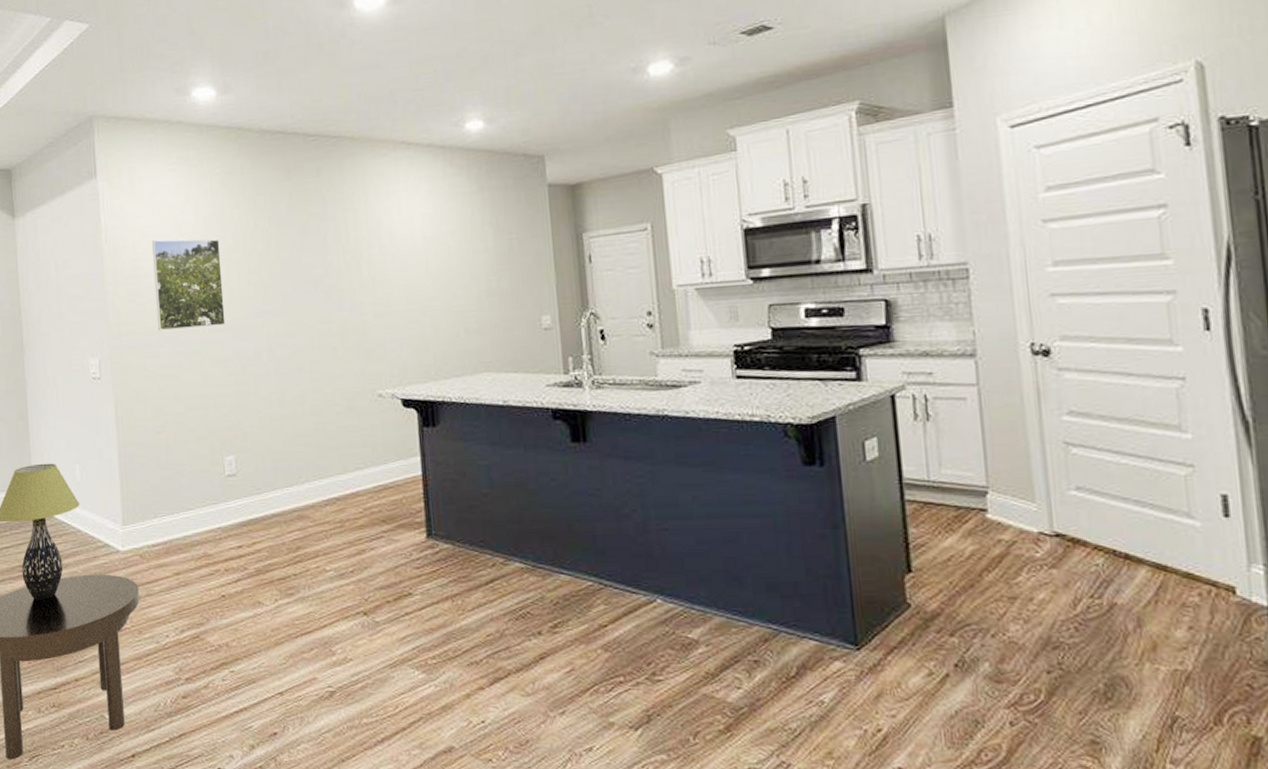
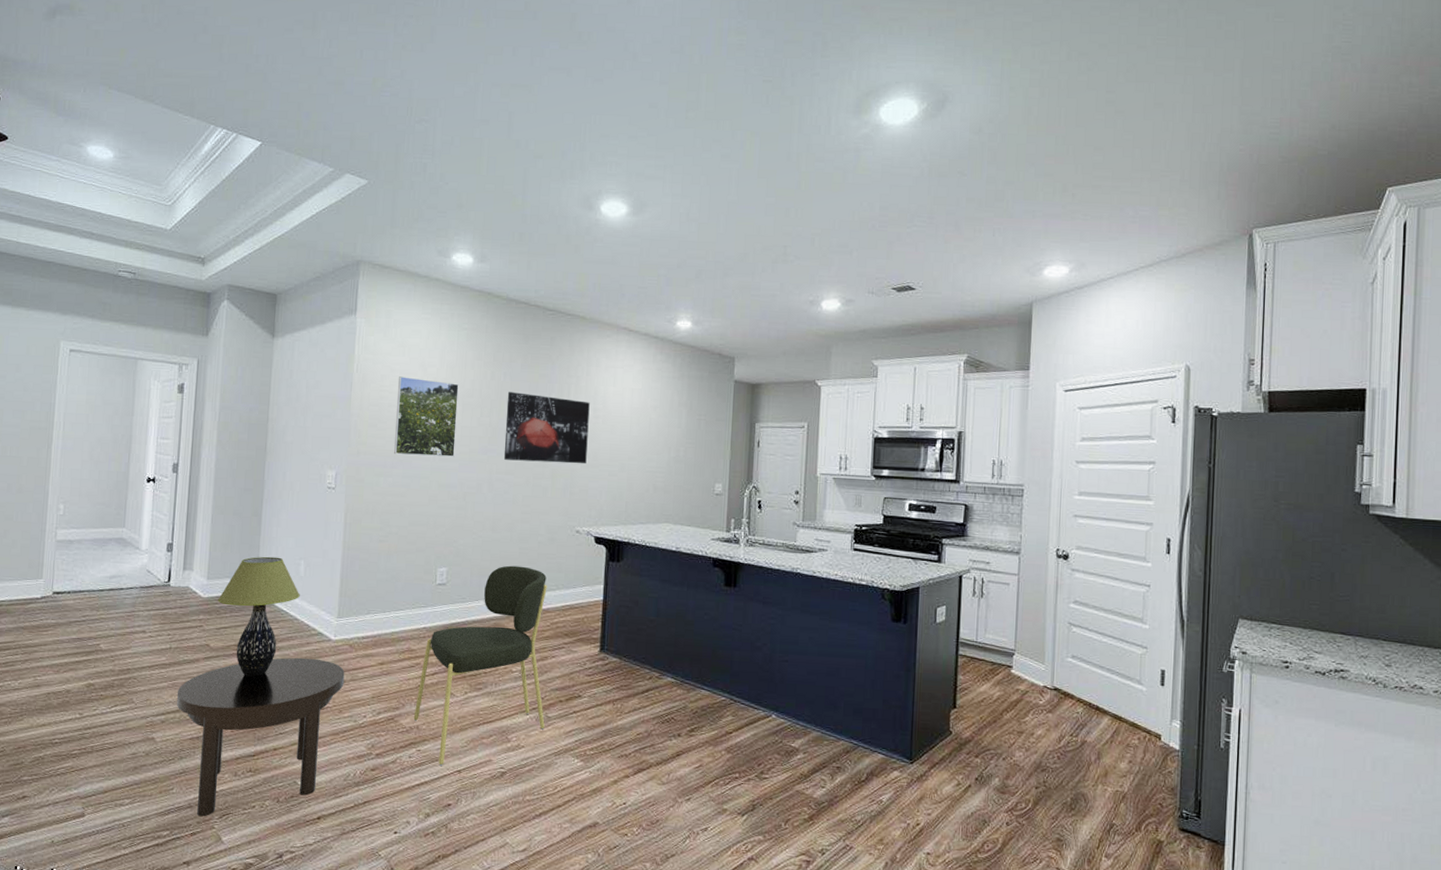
dining chair: none [221,444,373,688] -> present [413,565,547,766]
wall art: none [275,237,379,321] -> present [503,392,590,464]

